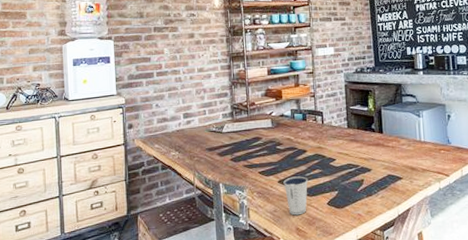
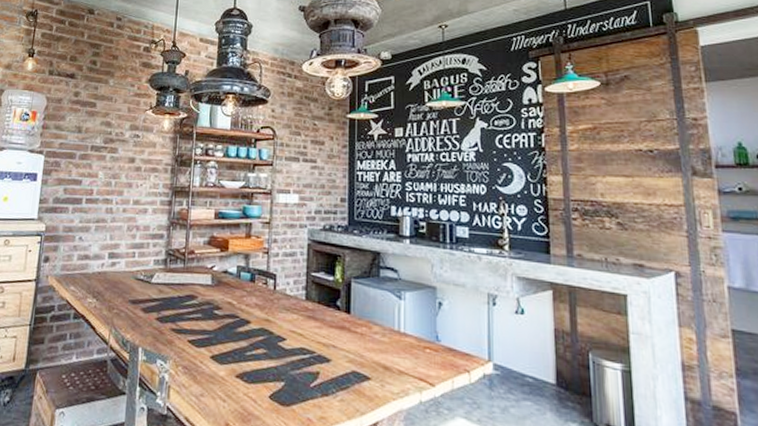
dixie cup: present [283,176,308,216] -> none [216,353,249,407]

